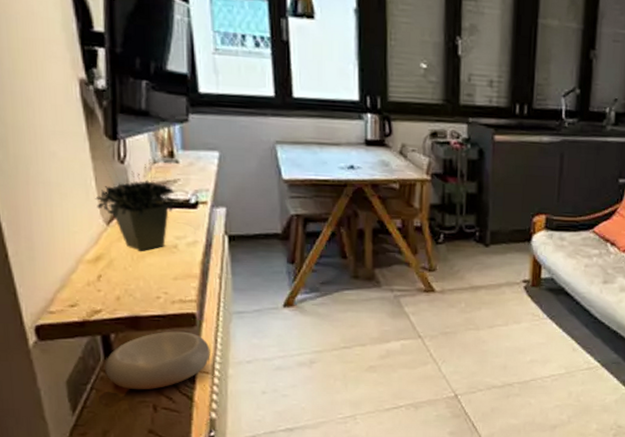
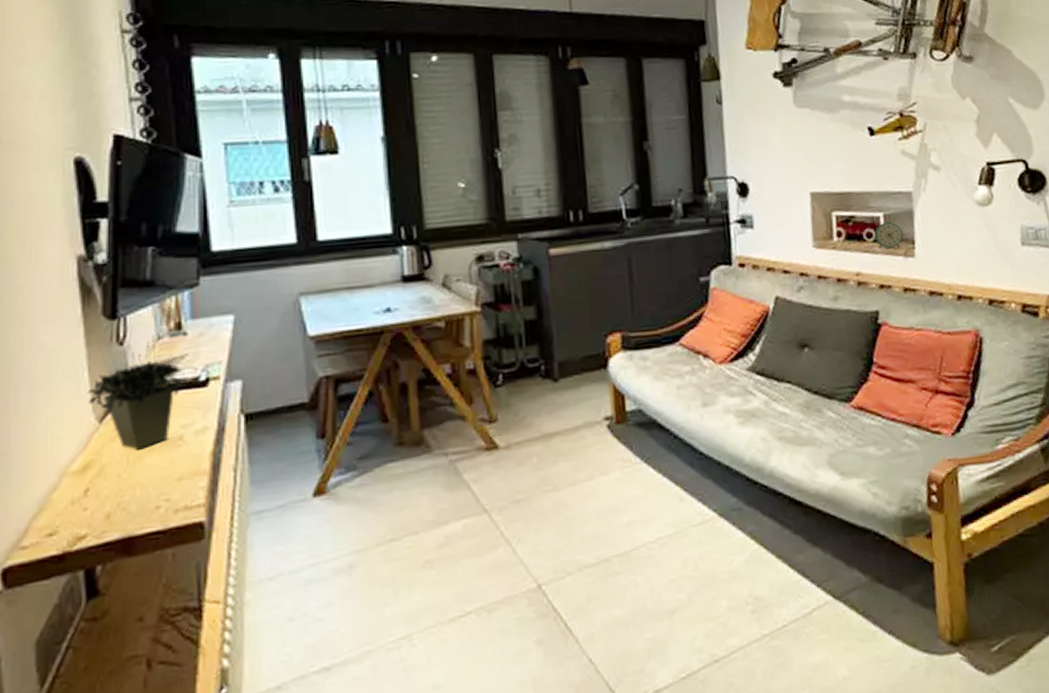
decorative bowl: present [105,331,210,390] -> none [87,548,222,642]

